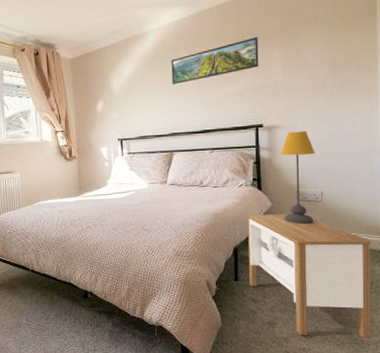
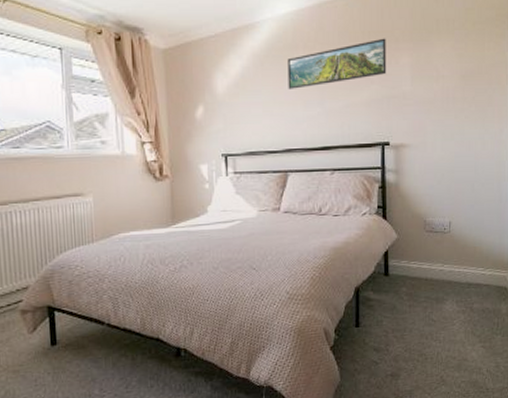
nightstand: present [247,214,371,339] -> none [370,247,498,387]
table lamp: present [281,131,315,225] -> none [408,151,444,260]

